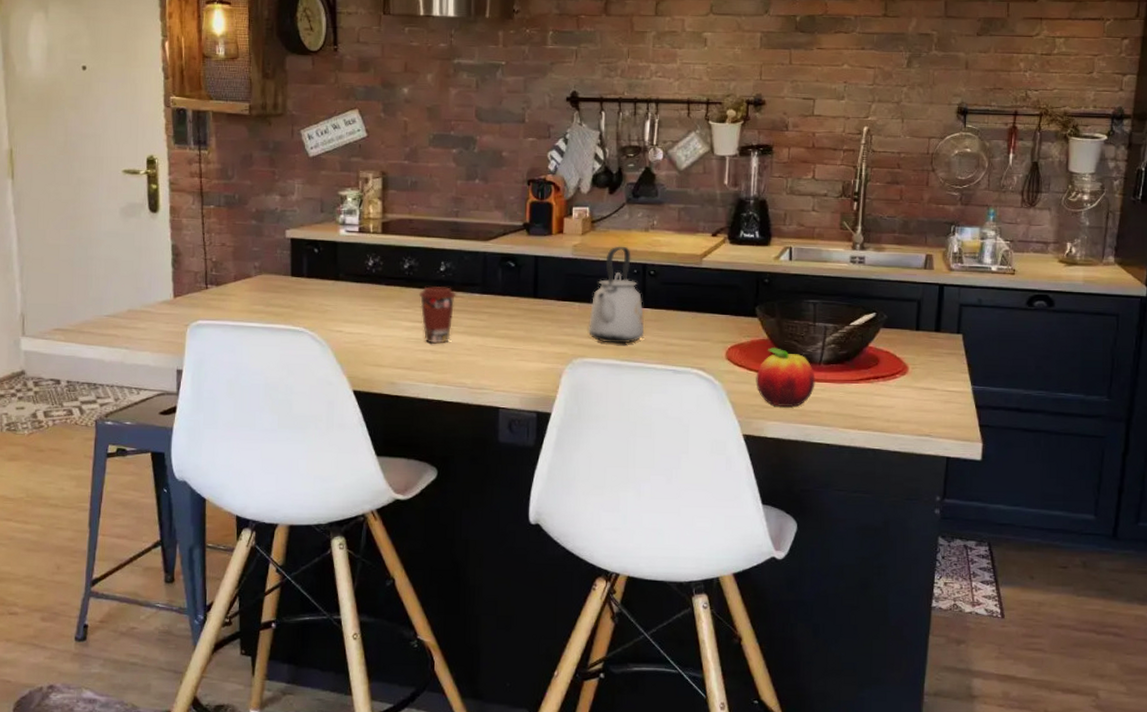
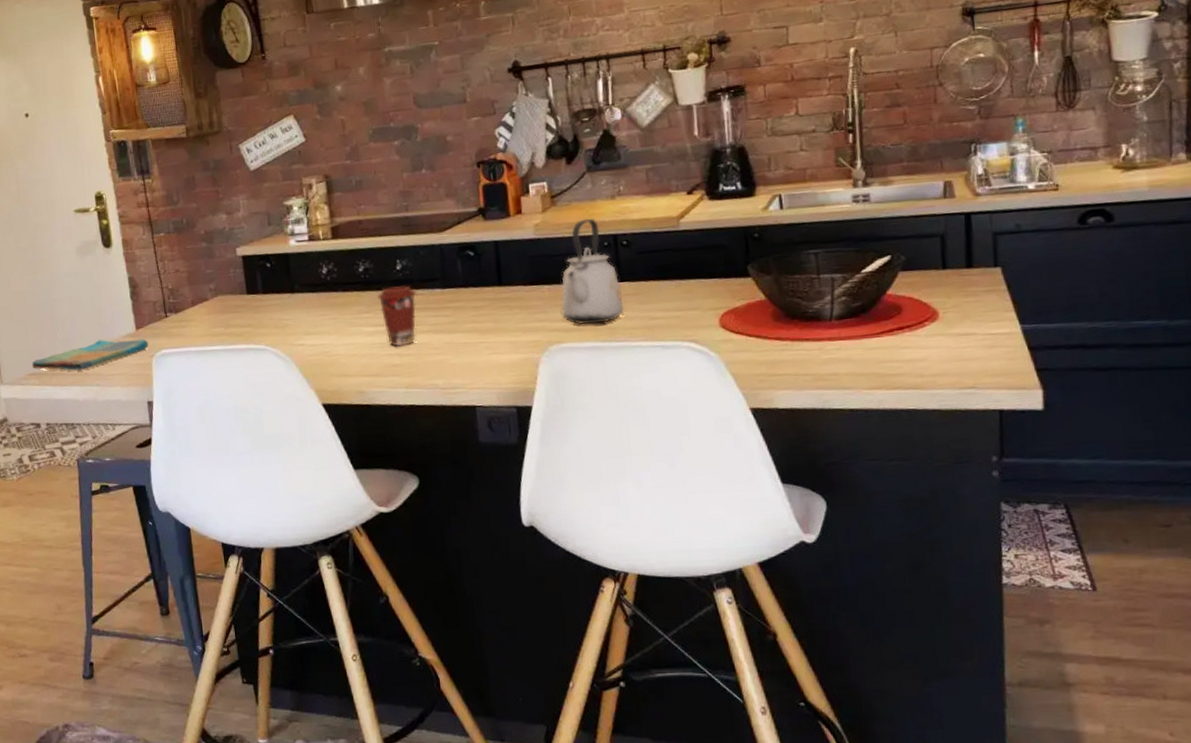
dish towel: none [58,302,186,331] -> present [31,338,149,371]
fruit: present [756,347,815,407] -> none [757,308,828,373]

